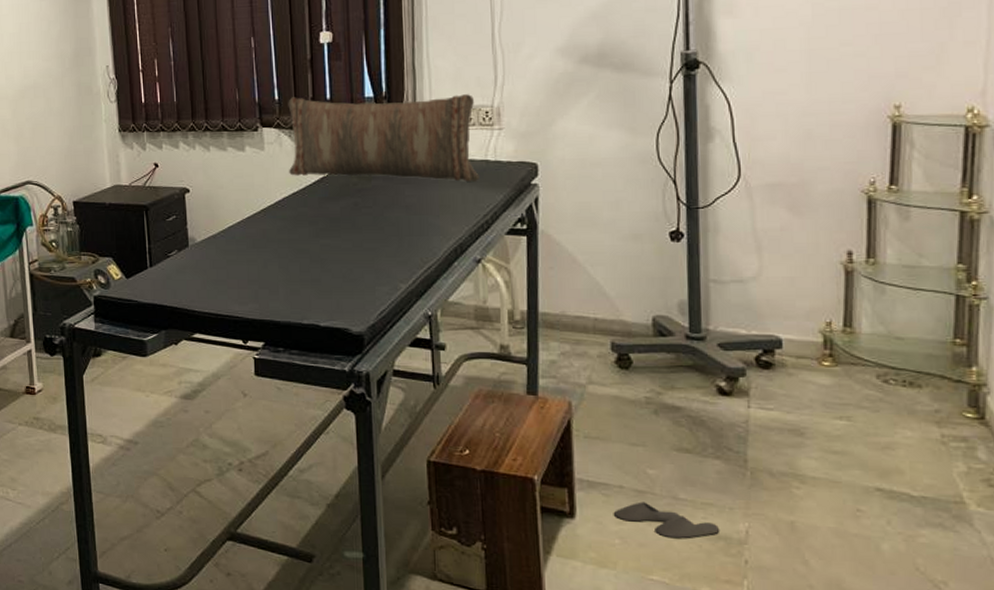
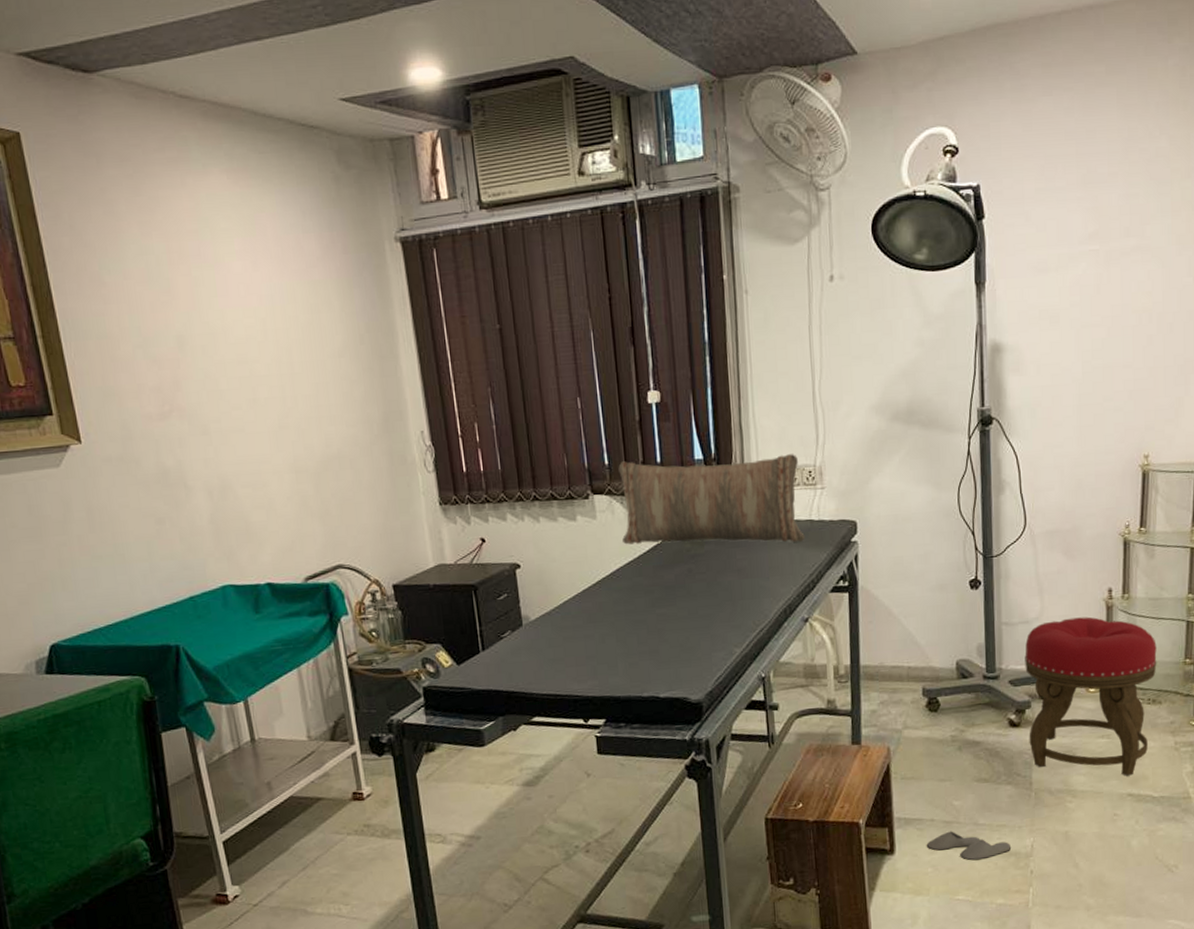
stool: none [738,281,915,467] -> present [1025,616,1157,776]

